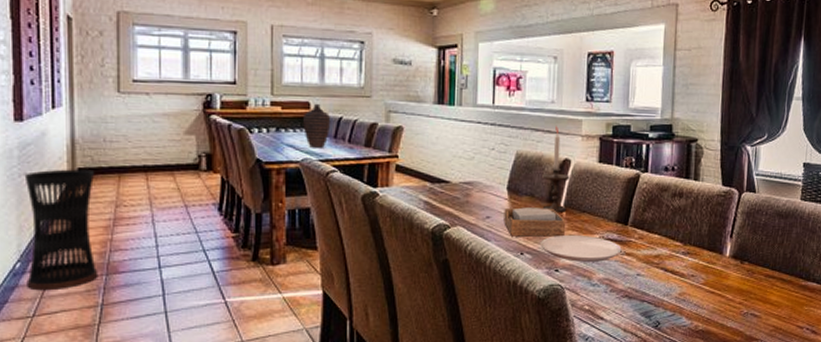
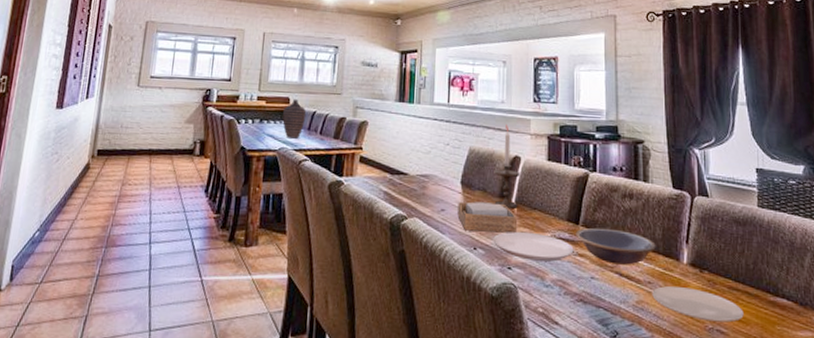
umbrella stand: present [24,169,98,291] -> none [40,150,109,259]
bowl: none [624,227,703,261] -> present [576,227,657,265]
plate: none [694,278,777,307] -> present [652,286,744,323]

